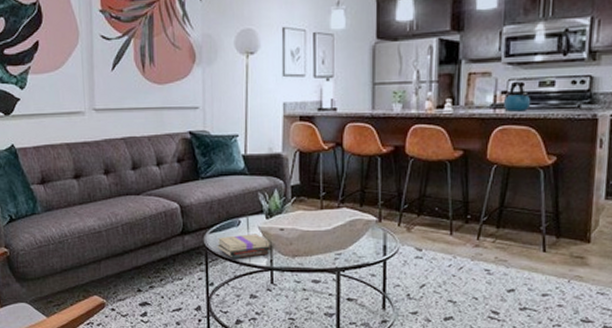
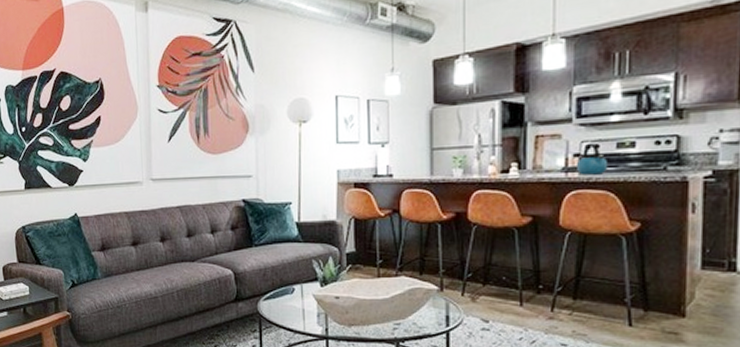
books: present [217,234,273,260] -> none [271,301,328,328]

